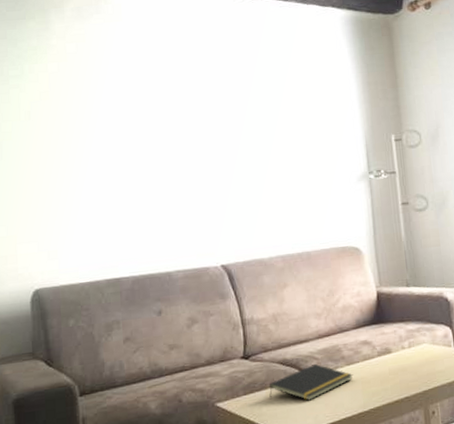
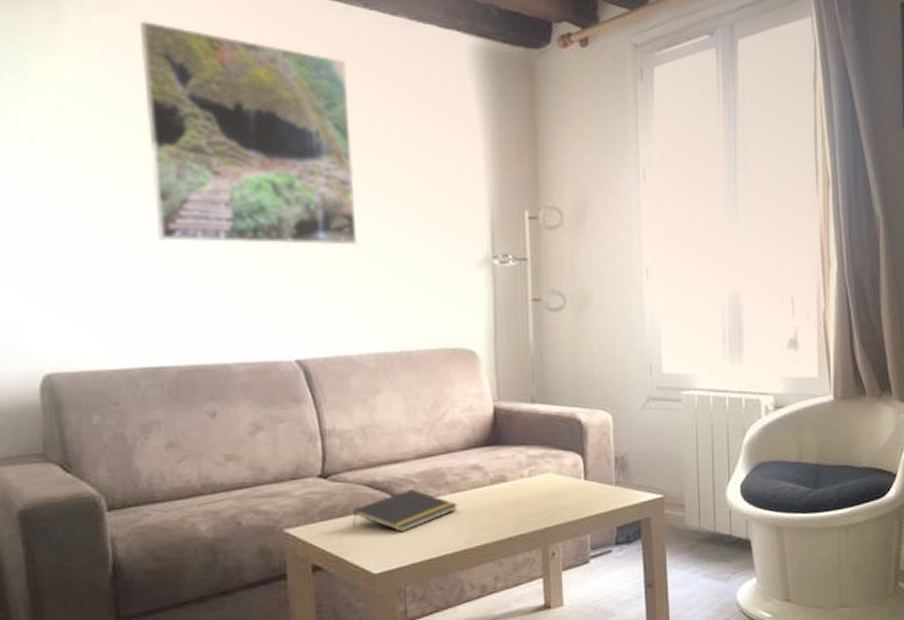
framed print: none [104,22,265,181] -> present [140,20,357,246]

